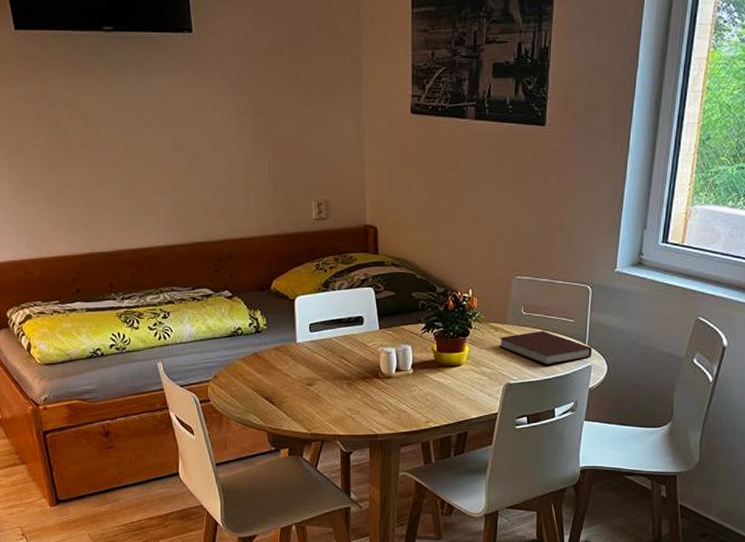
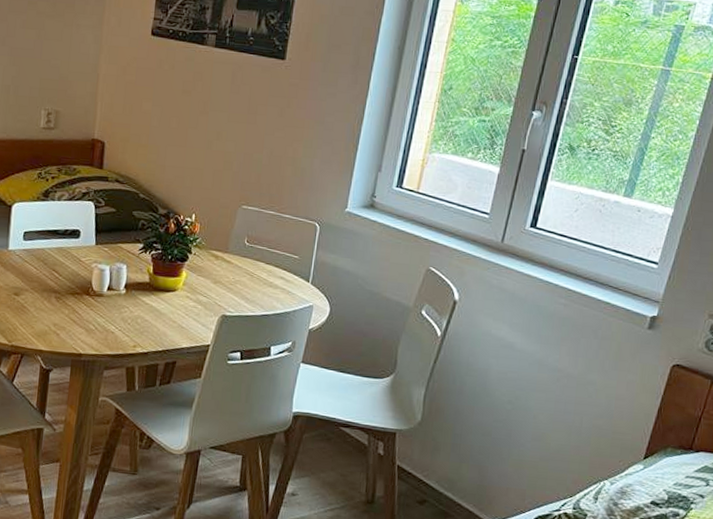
notebook: present [499,331,592,365] -> none [218,264,315,301]

